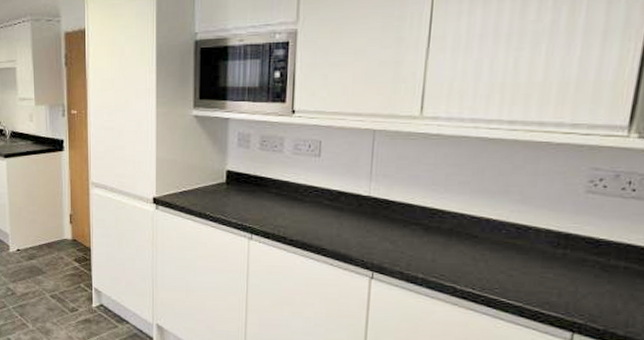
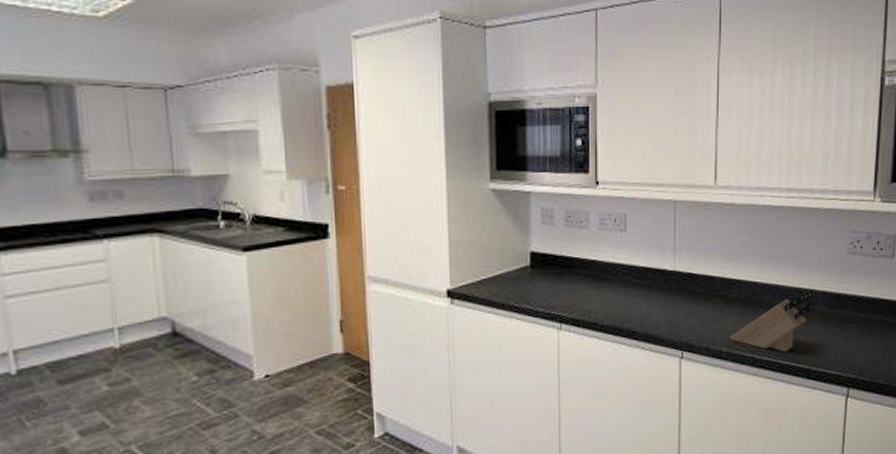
knife block: none [427,226,539,287] -> present [730,289,817,352]

